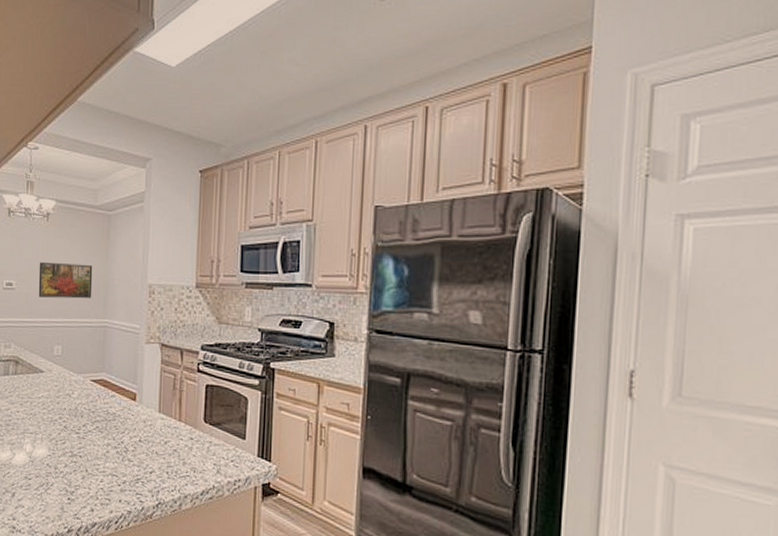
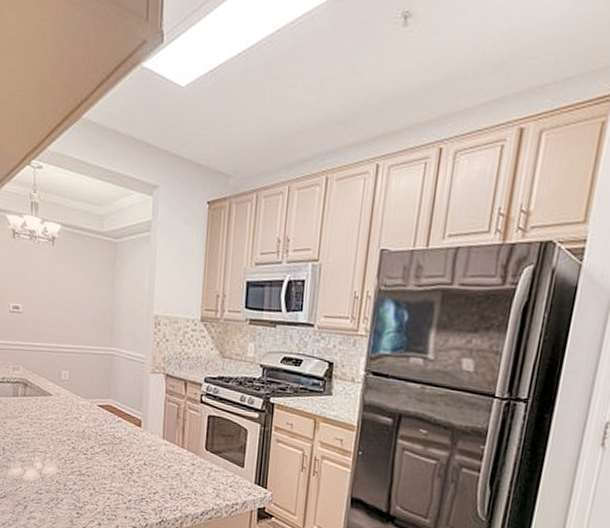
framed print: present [38,261,93,299] -> none [45,286,99,326]

